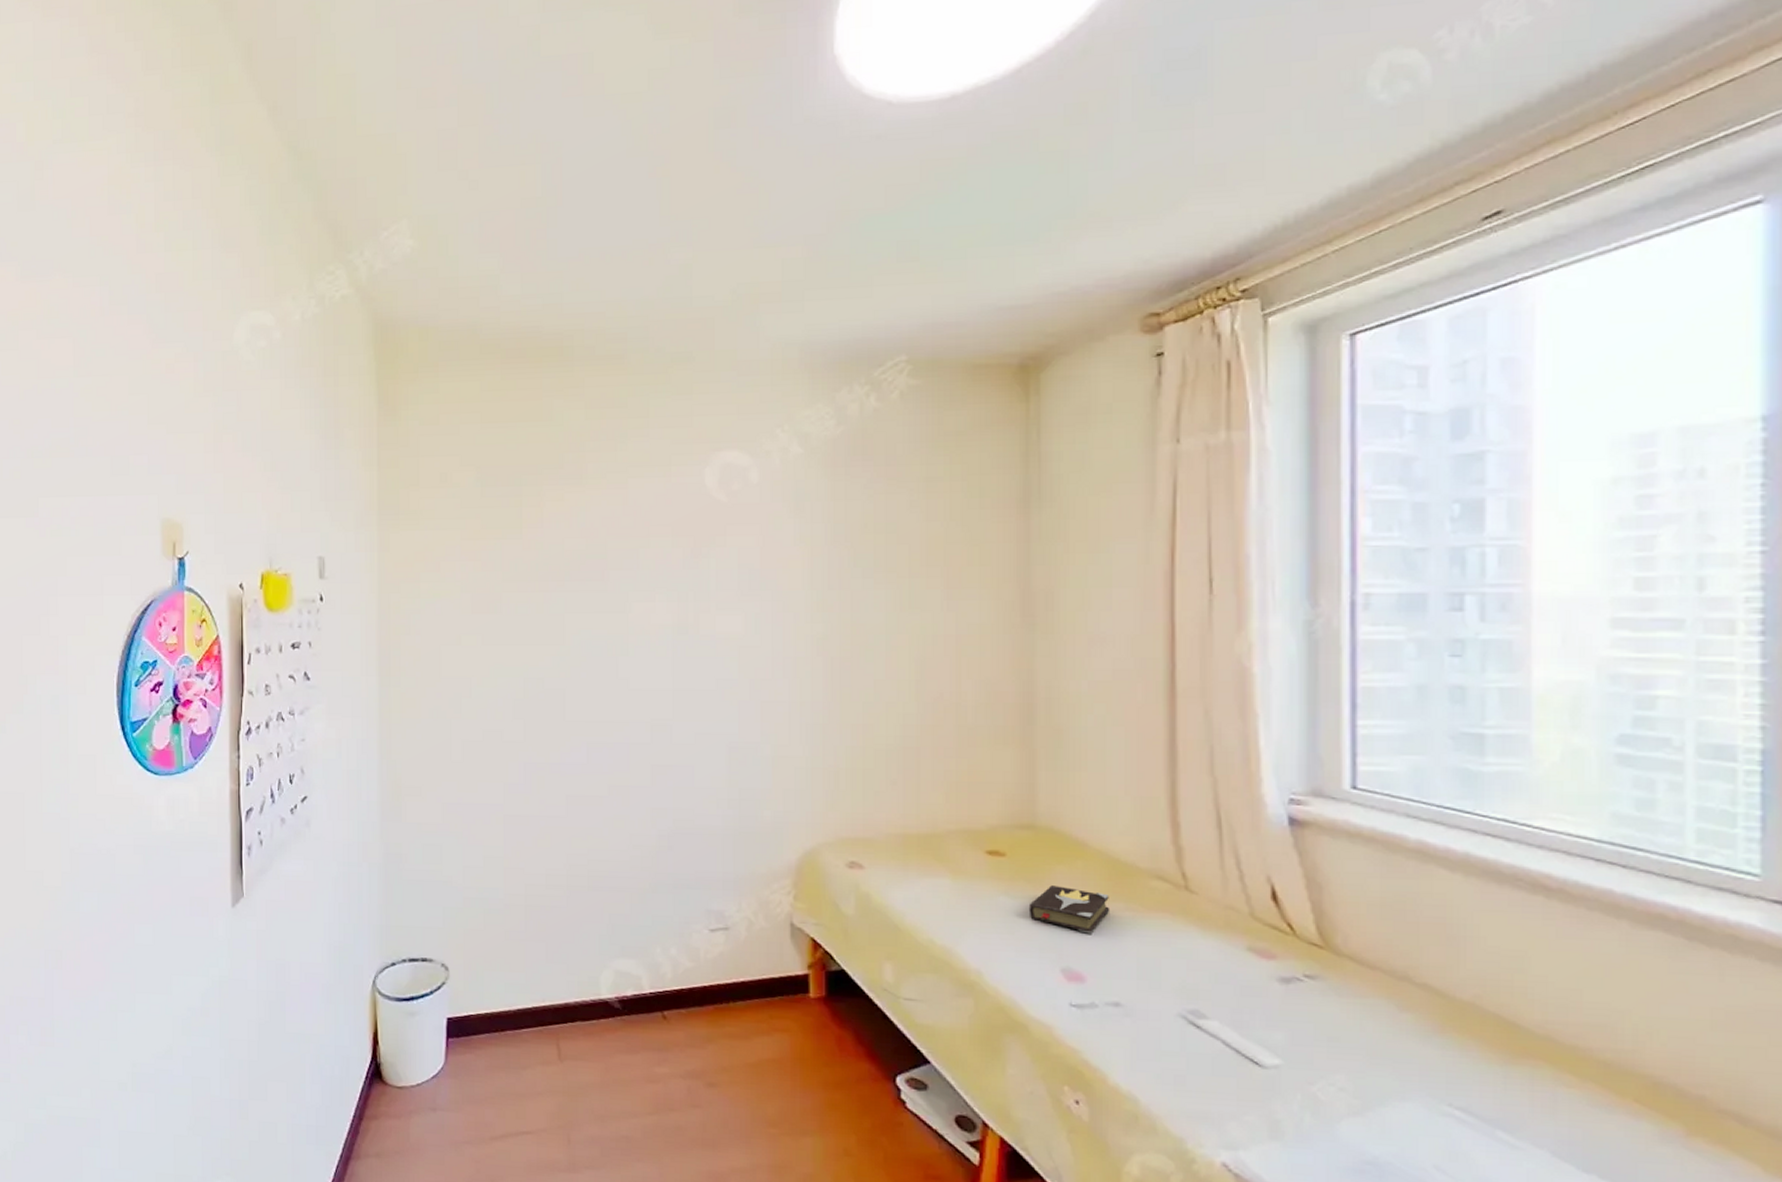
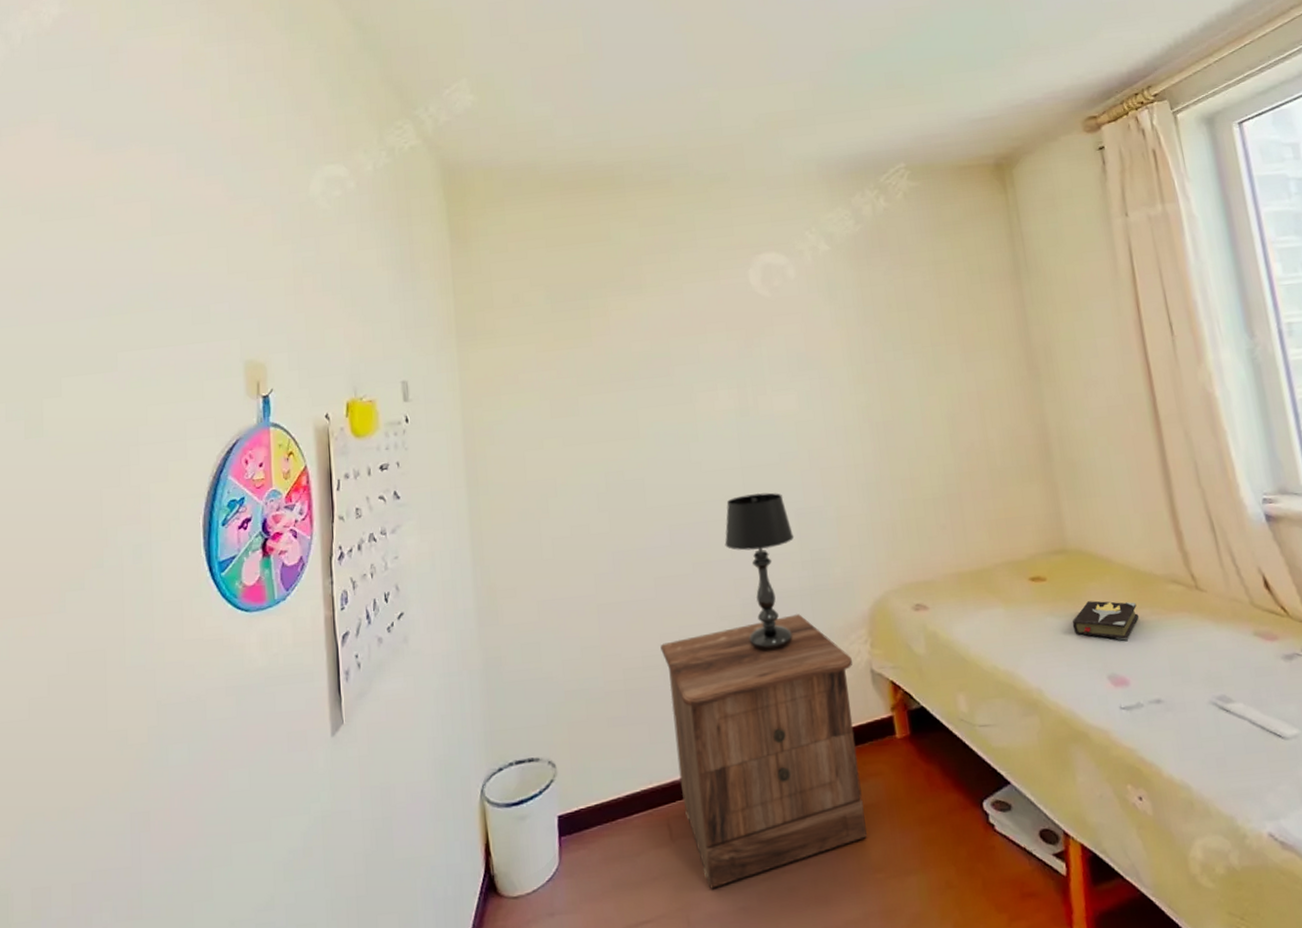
nightstand: none [566,854,771,1113] -> present [660,614,867,889]
table lamp: none [646,720,723,888] -> present [724,492,795,652]

